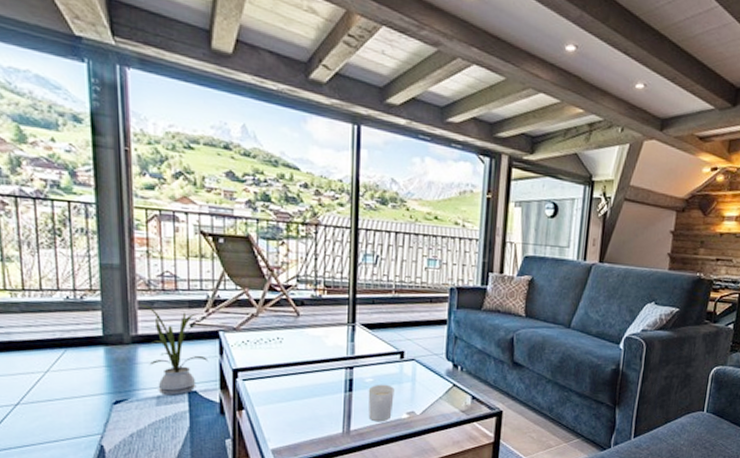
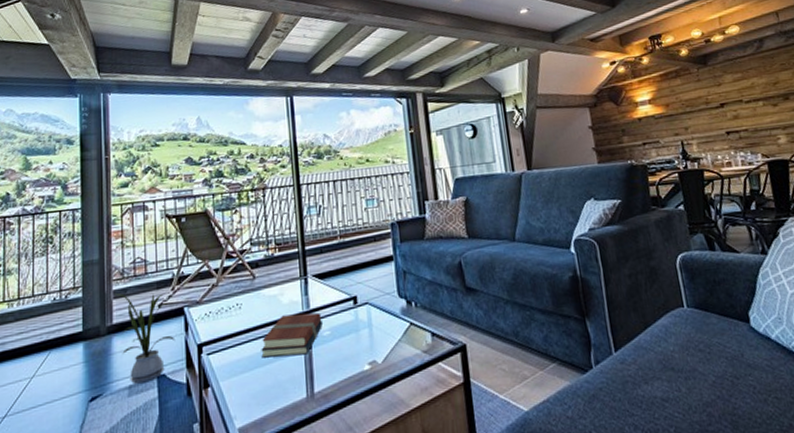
books: none [300,356,367,396] -> present [261,313,324,358]
candle holder: present [368,384,395,422] -> none [327,334,354,379]

